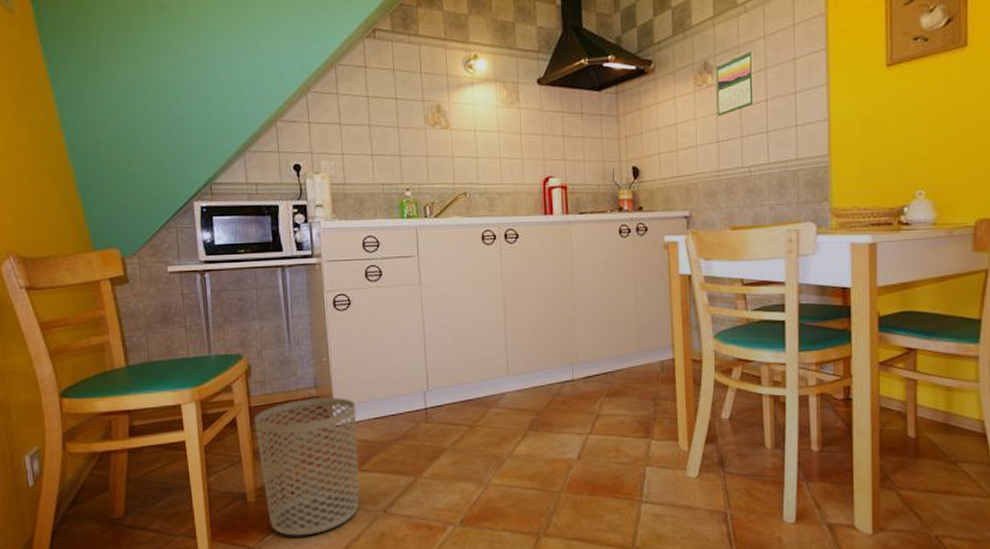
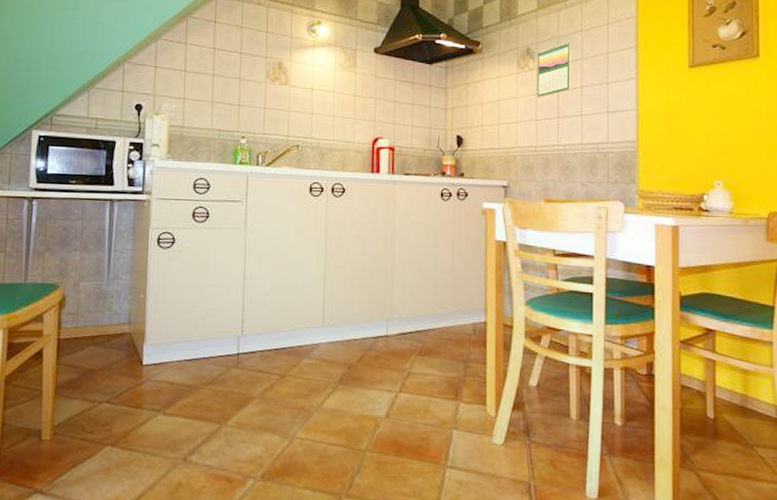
waste bin: present [254,398,360,536] -> none [60,335,168,481]

